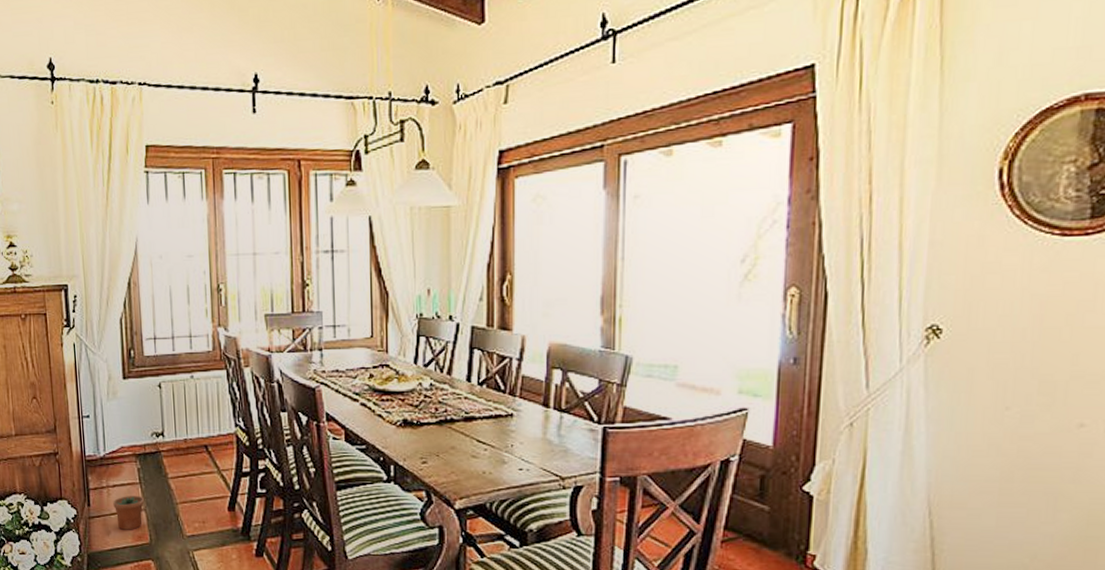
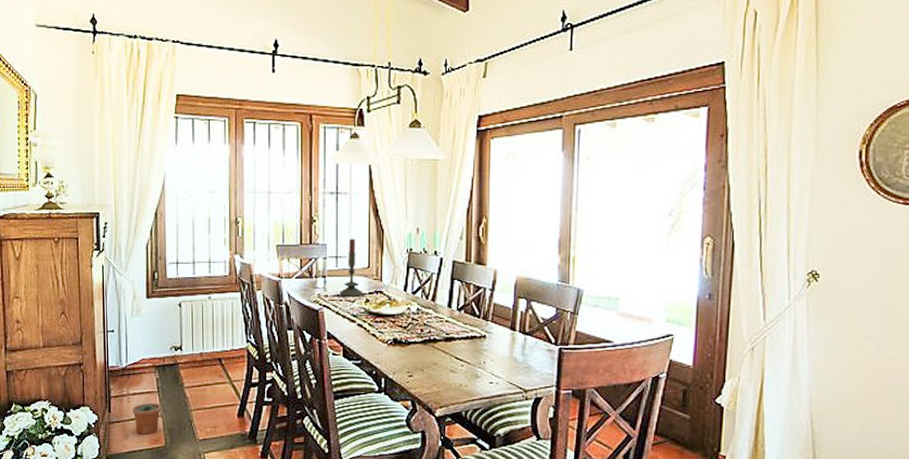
candle: none [338,303,367,372] -> present [339,238,363,297]

